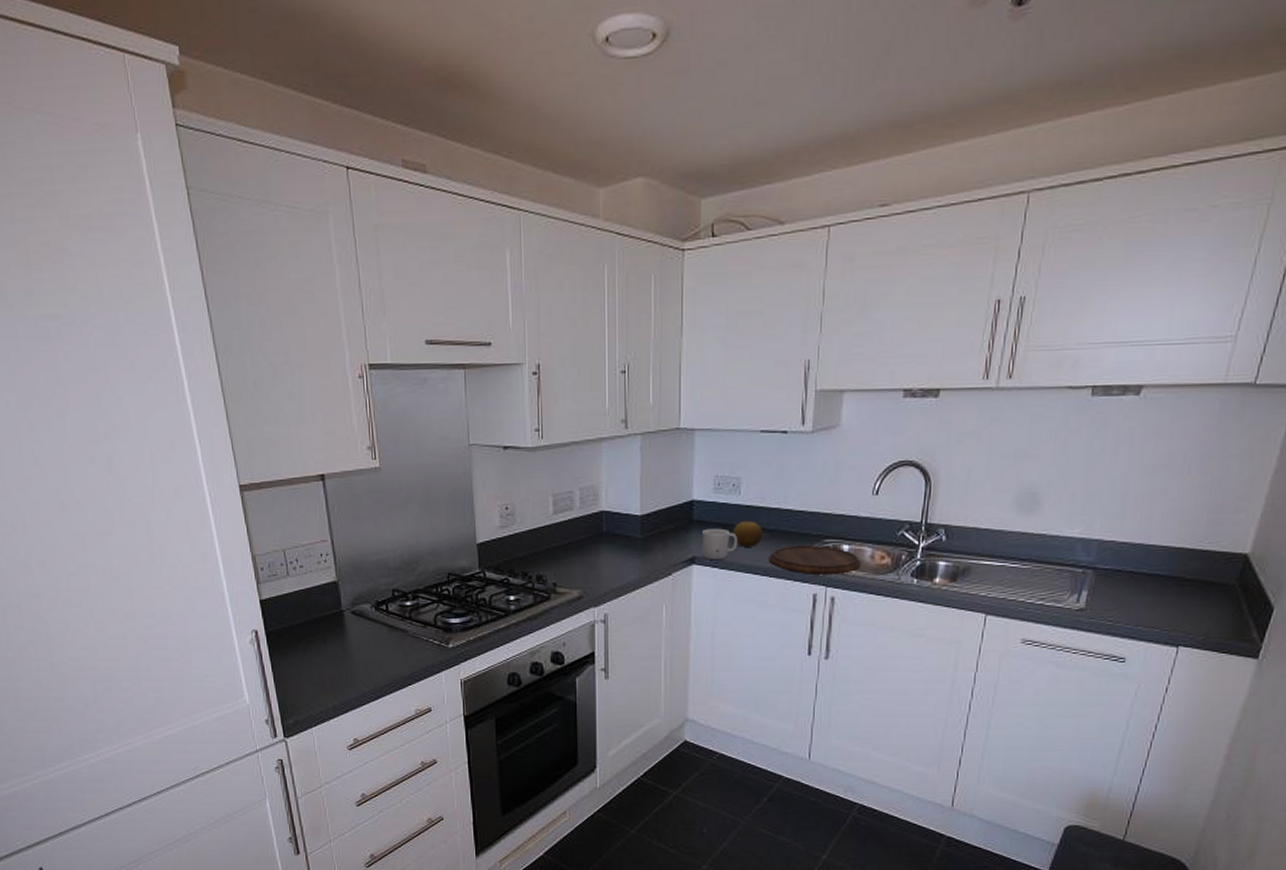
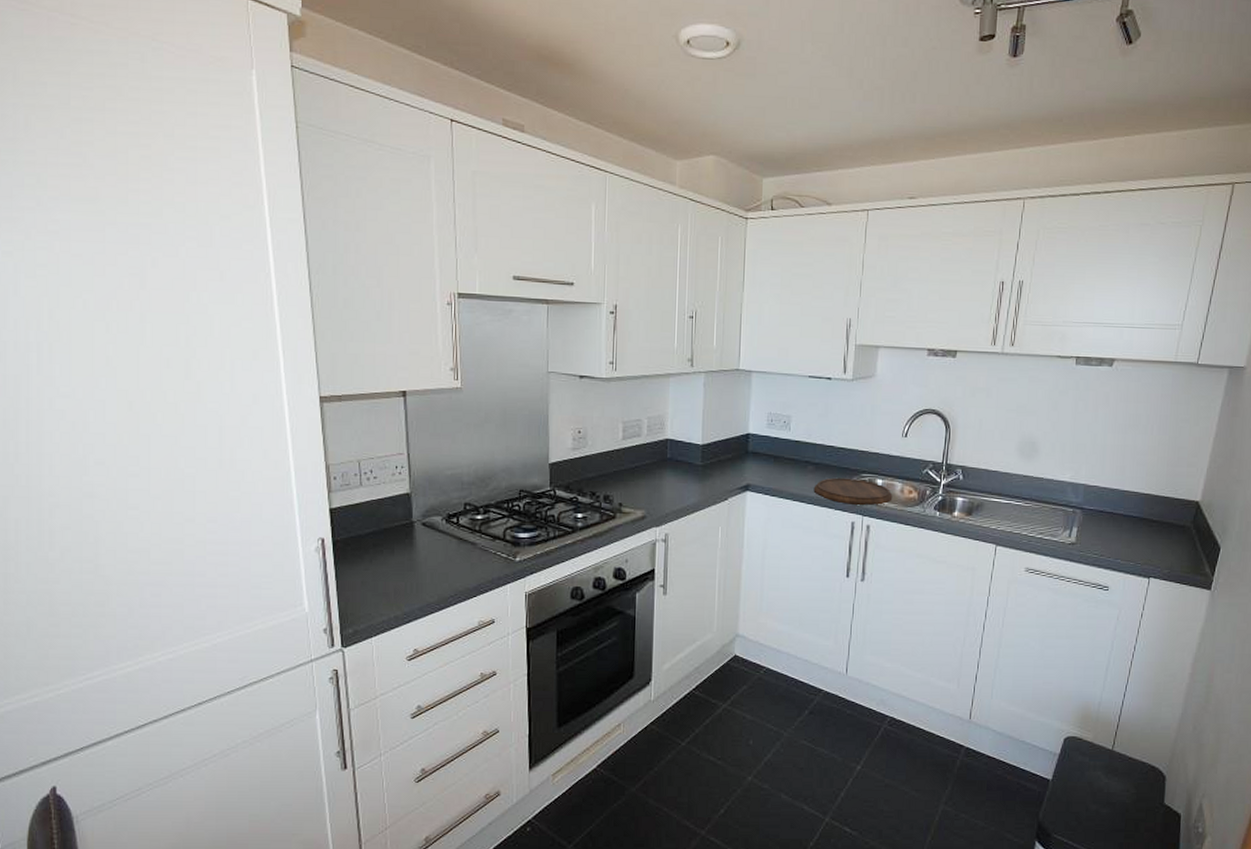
mug: present [702,528,739,561] -> none [755,459,788,489]
fruit: present [732,520,763,547] -> none [782,454,809,478]

